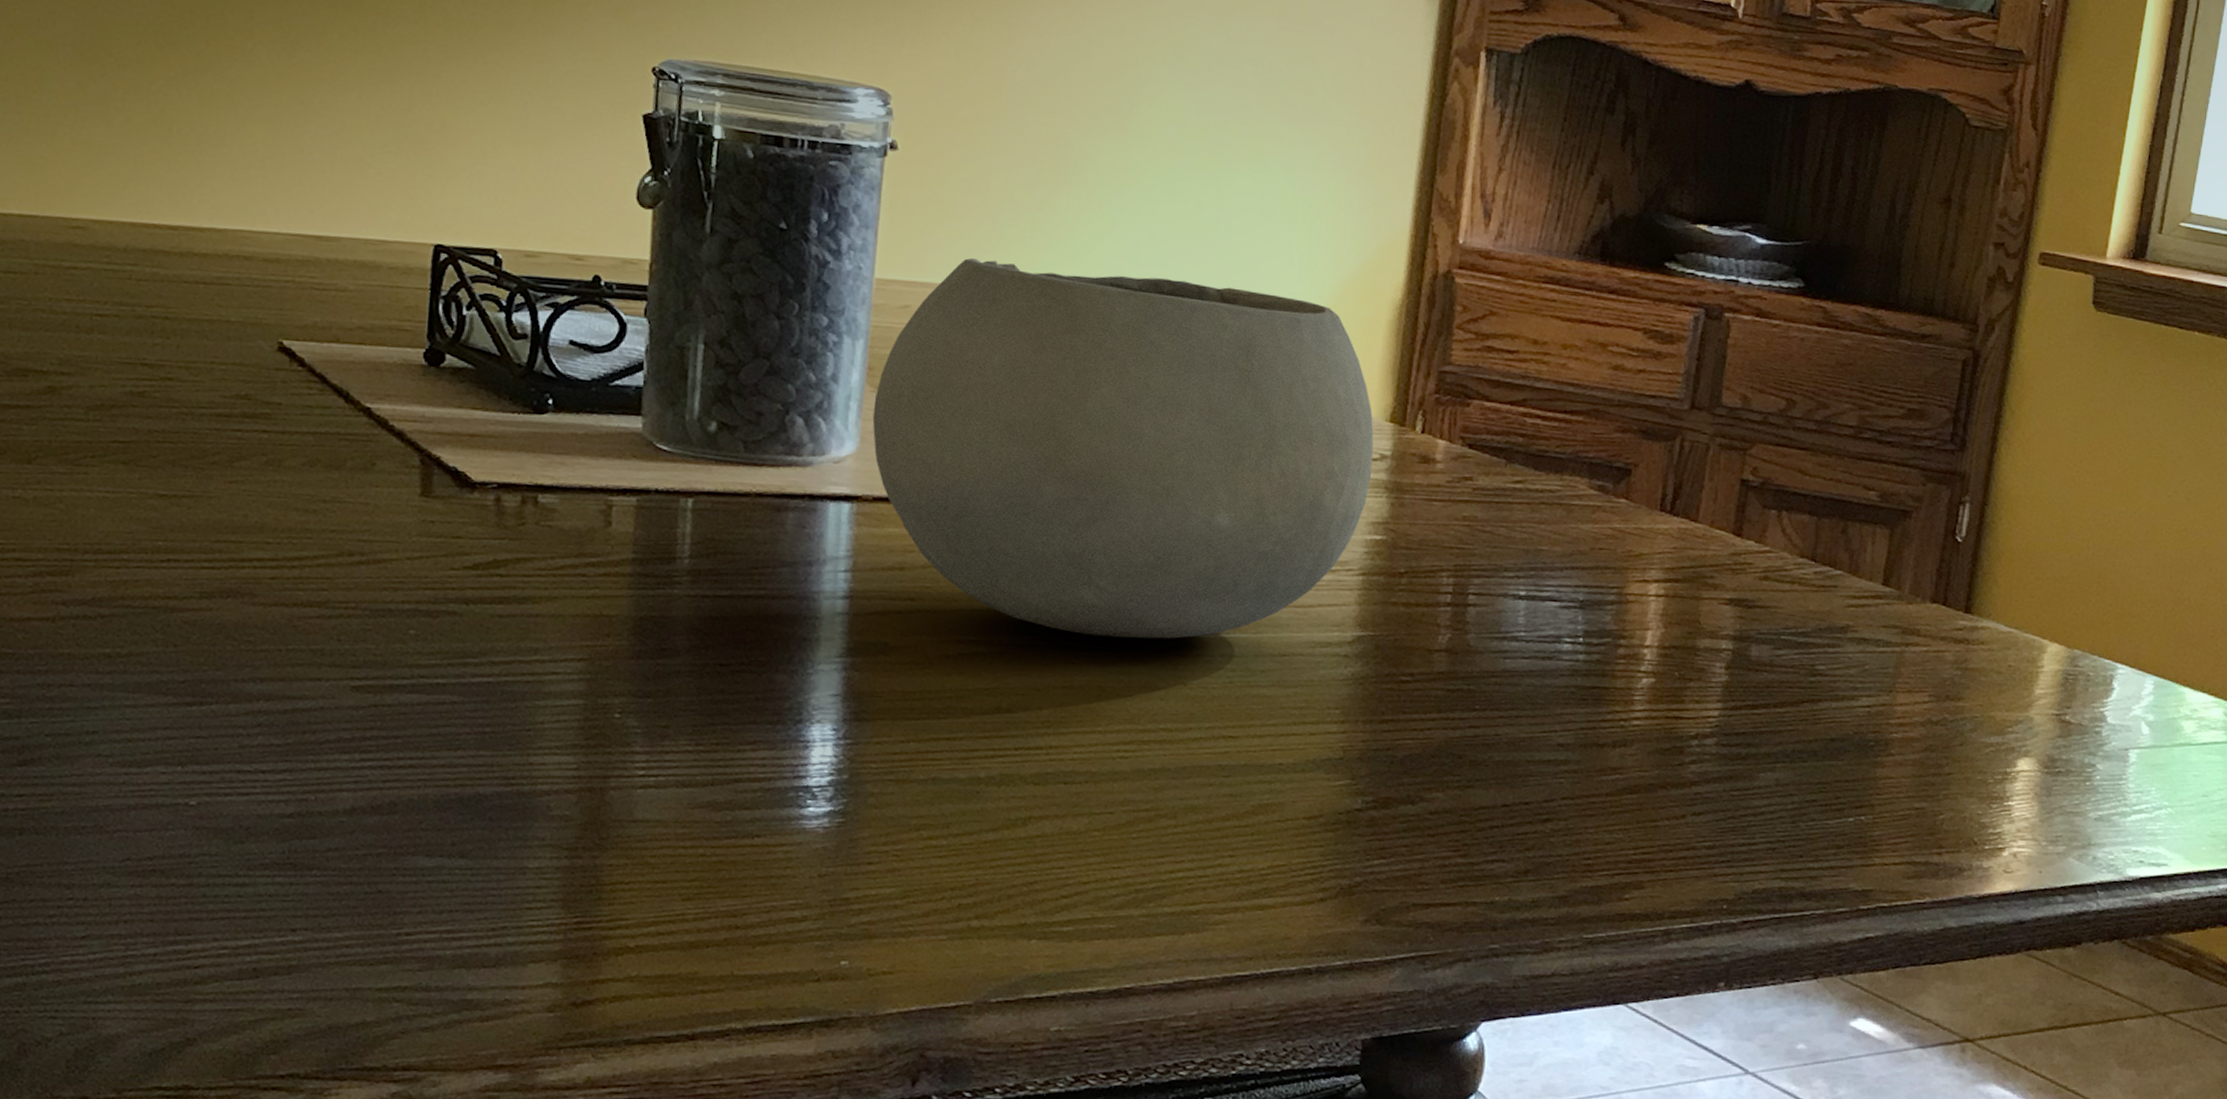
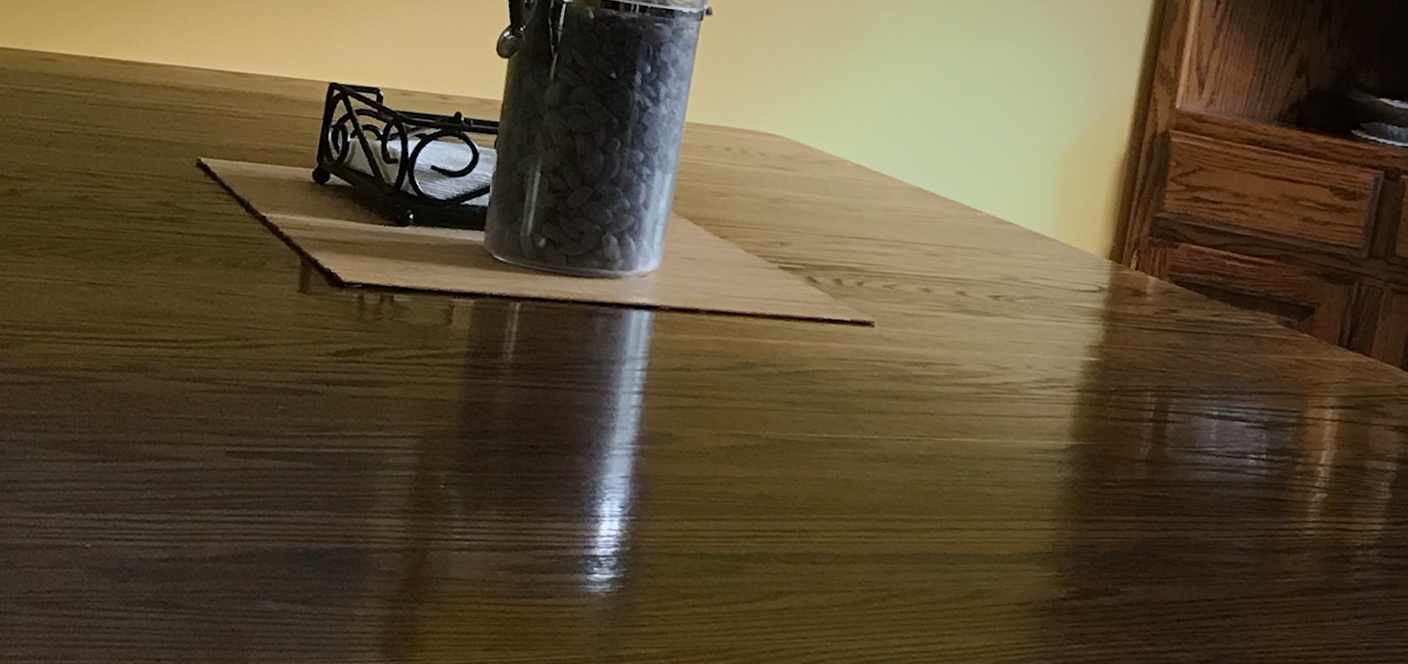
bowl: present [872,258,1374,639] -> none [673,108,1095,441]

